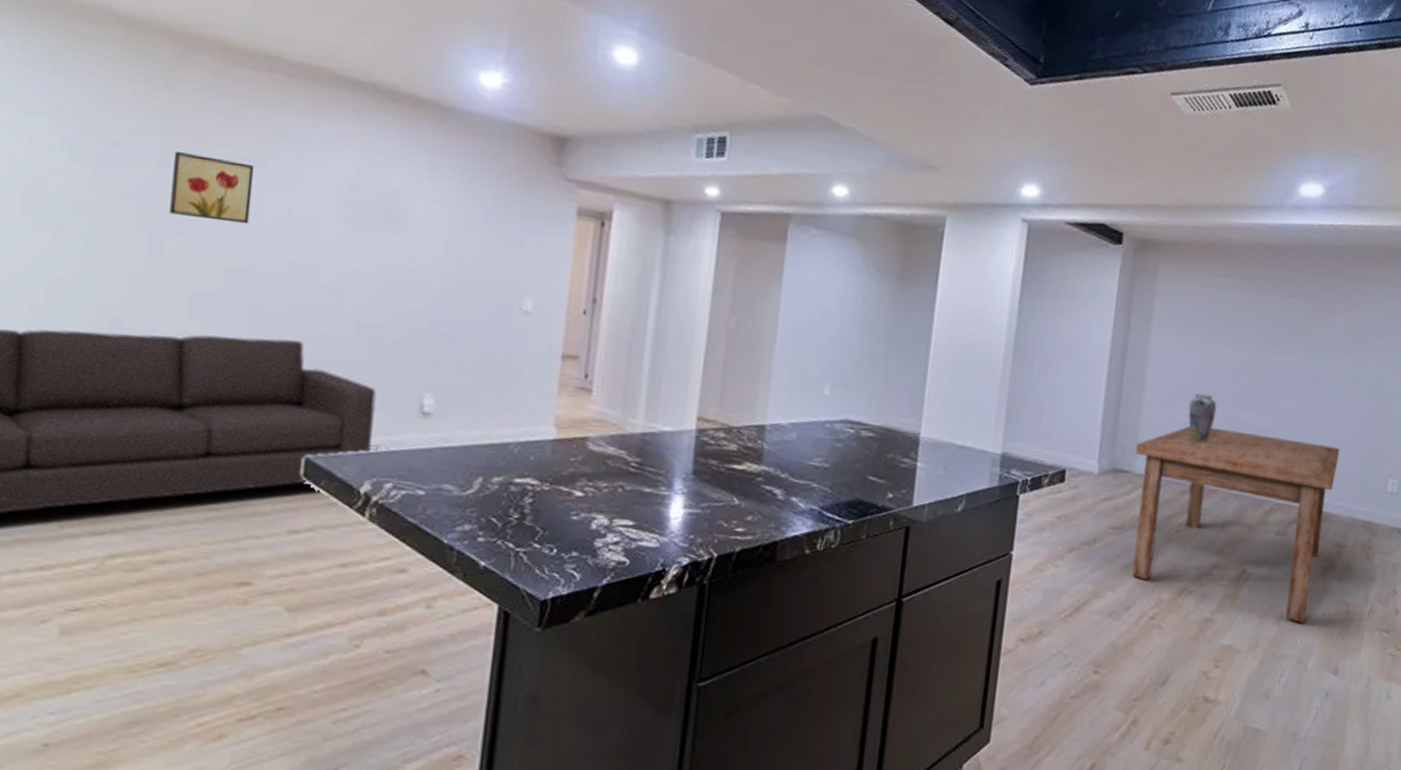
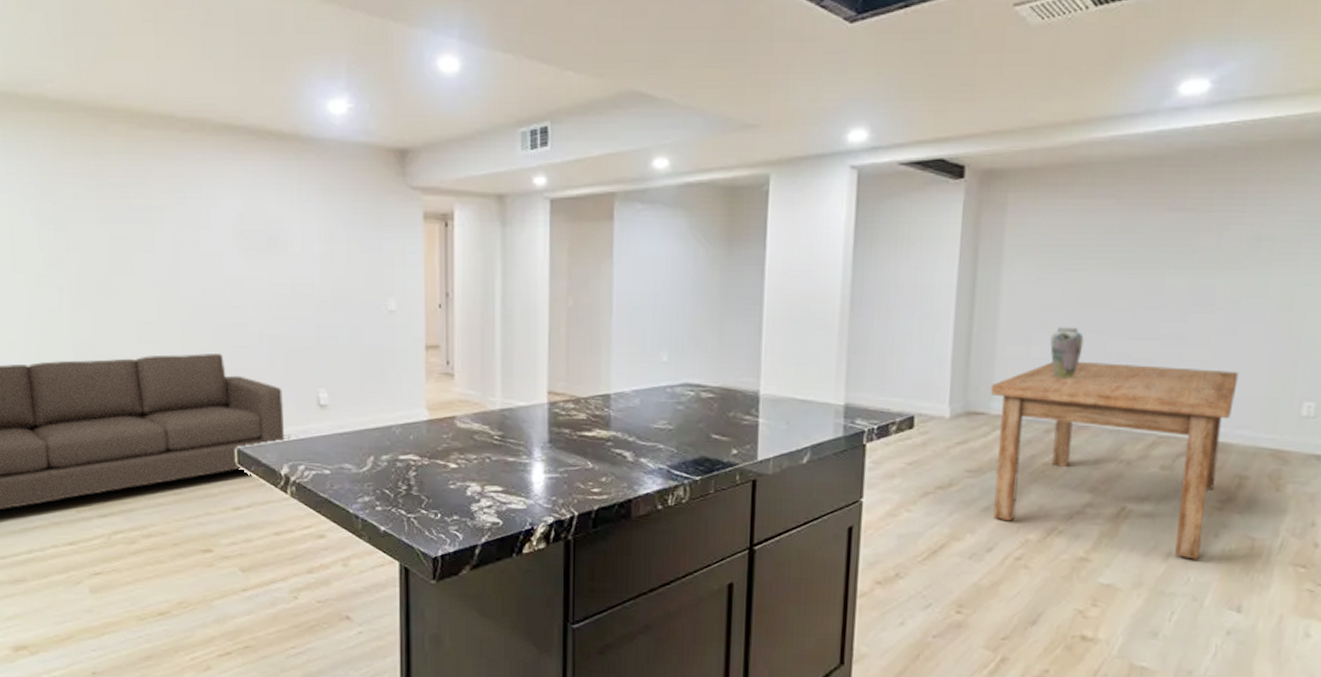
wall art: present [169,150,255,225] -> none [108,207,169,261]

